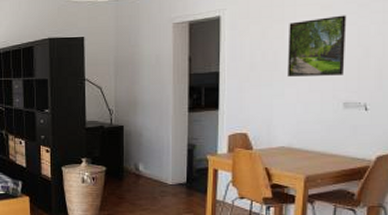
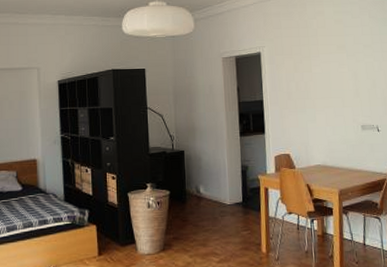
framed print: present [288,15,347,77] -> none [314,53,359,104]

